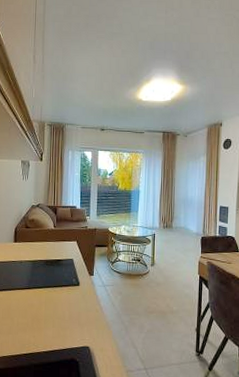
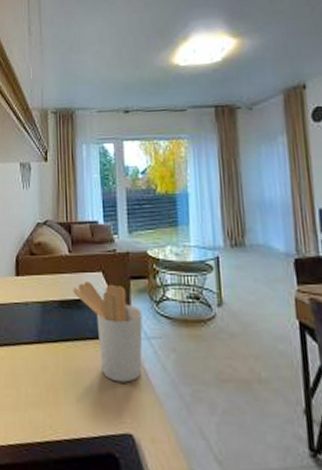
utensil holder: none [55,248,101,314] -> present [73,282,143,383]

